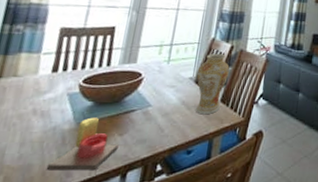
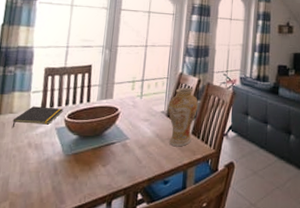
notepad: none [14,69,79,93] -> present [11,106,64,128]
candle: present [46,117,119,171] -> none [43,150,103,198]

